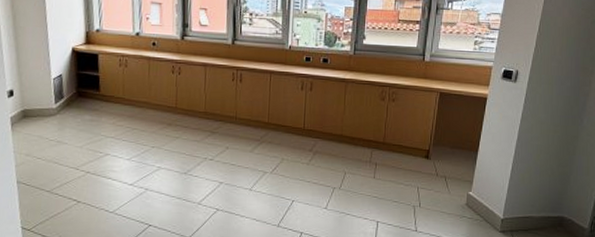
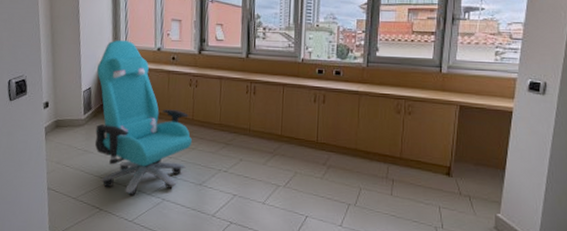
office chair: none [67,23,176,186] -> present [94,40,192,195]

